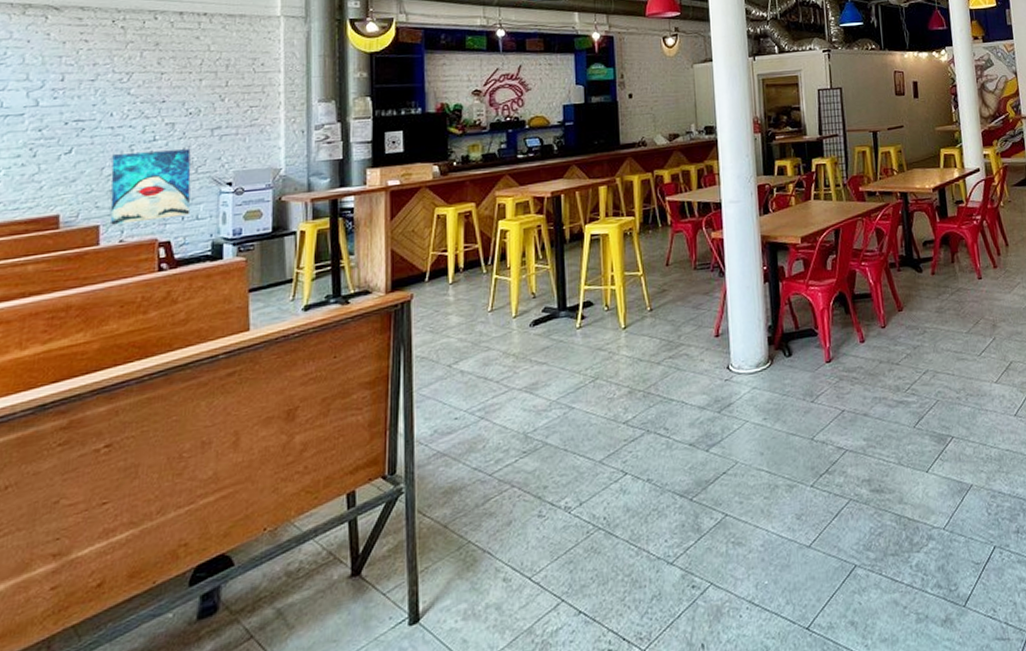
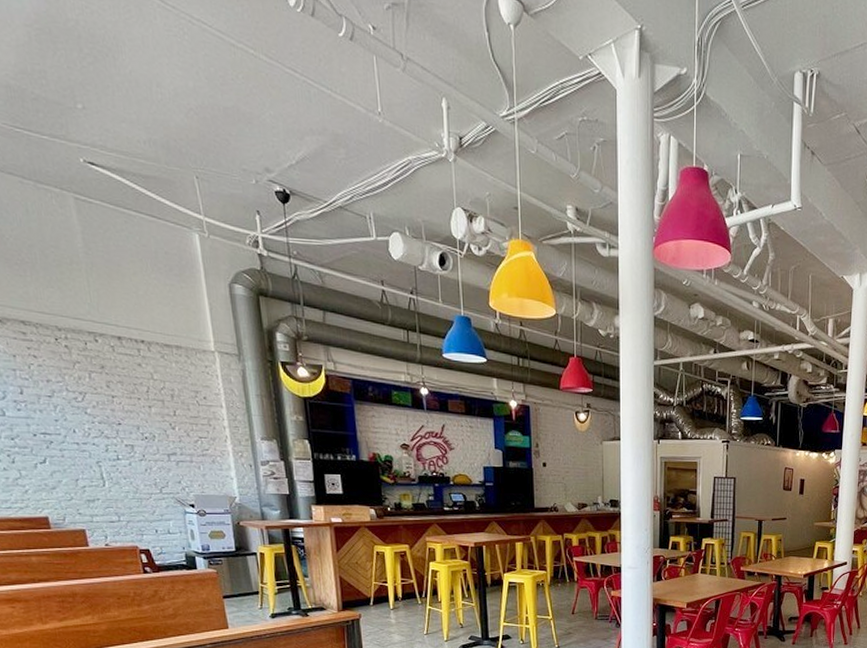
wall art: present [110,149,191,225] -> none [83,469,162,531]

